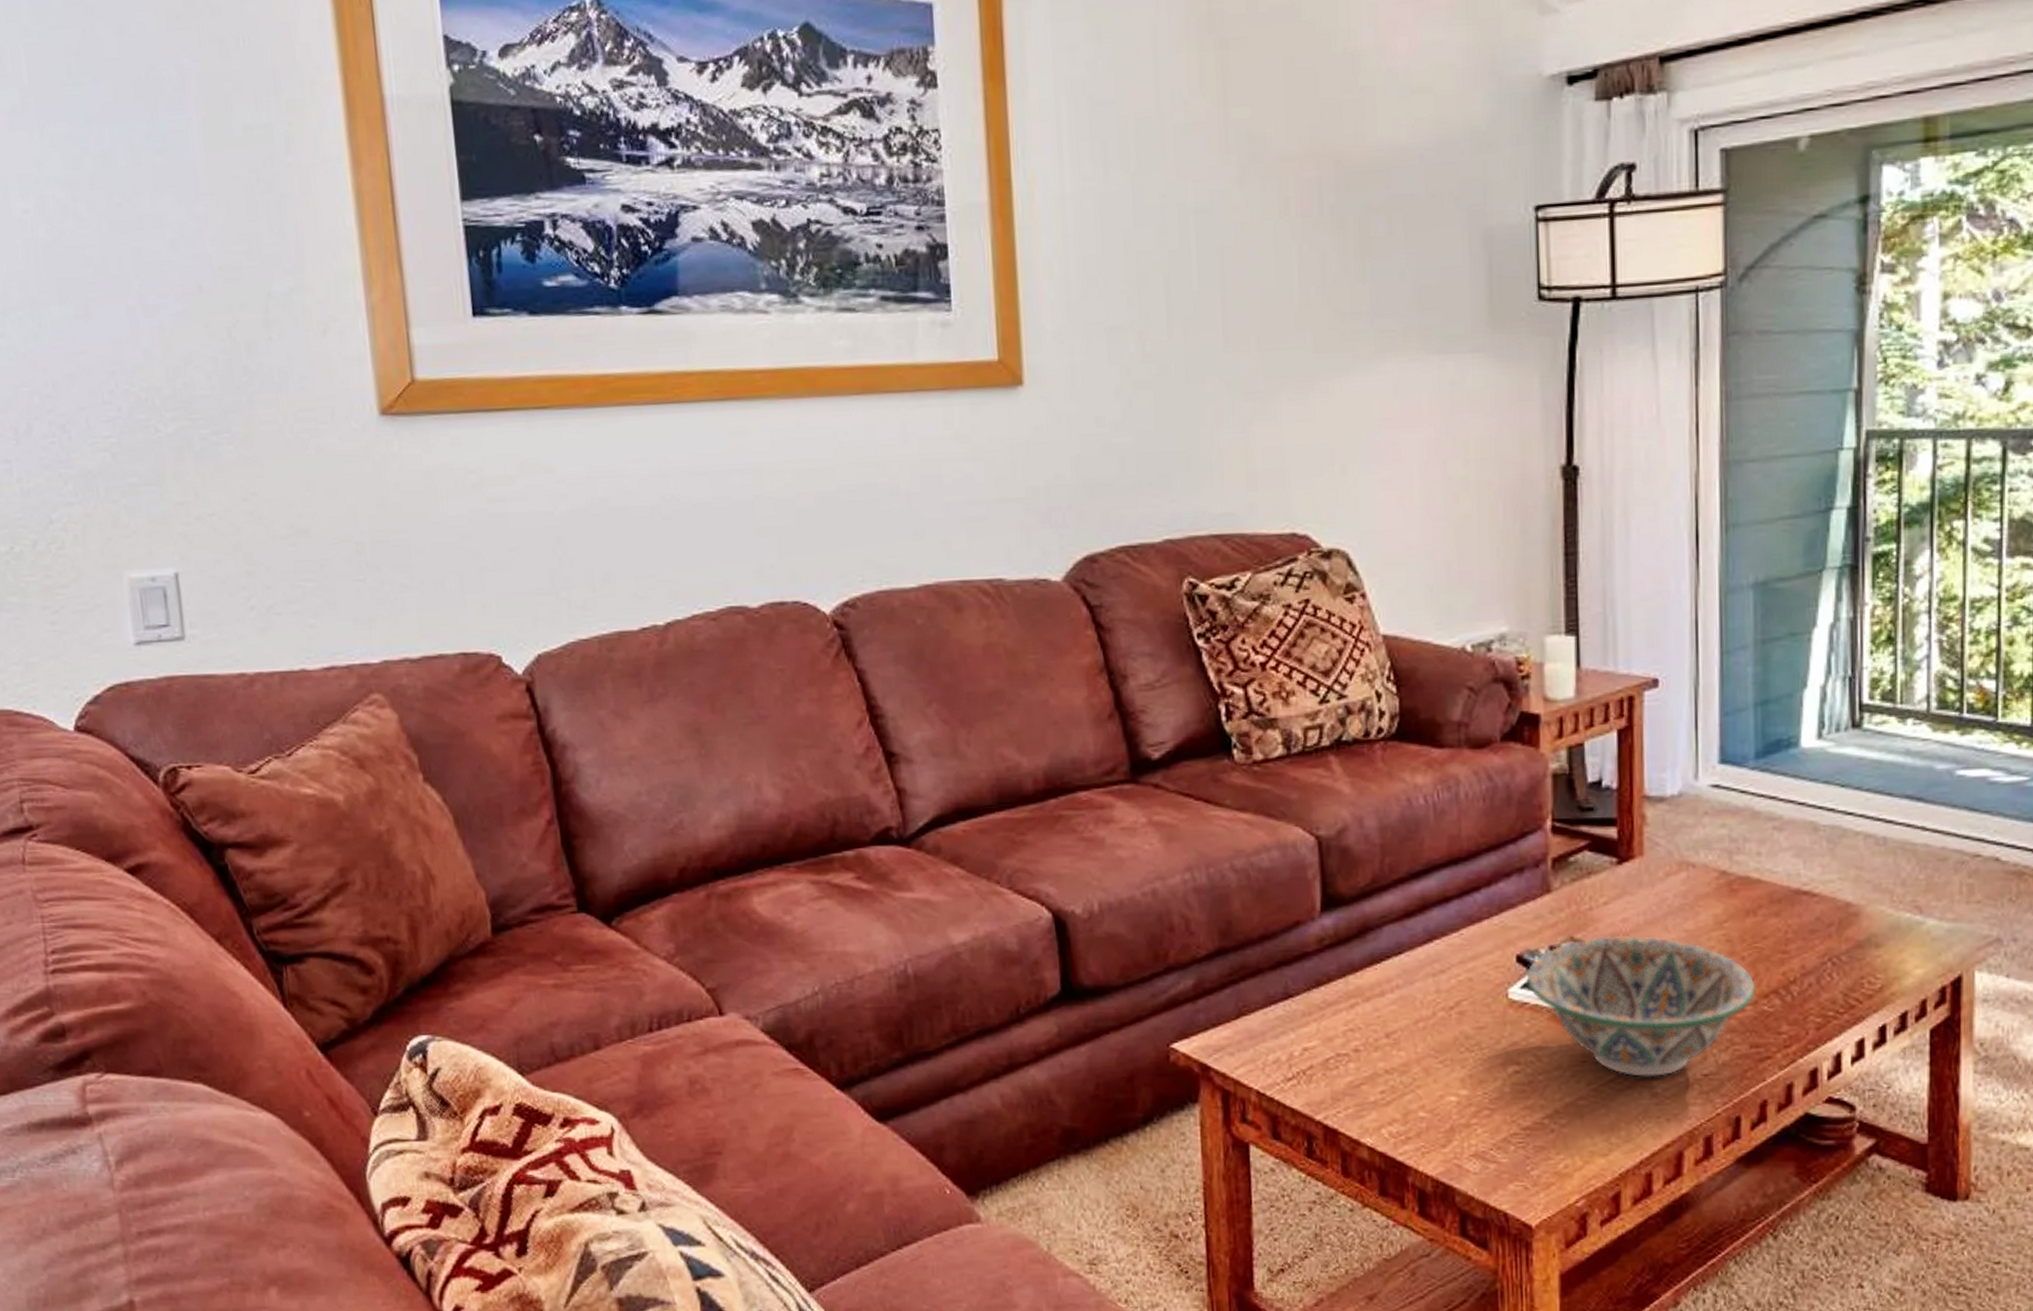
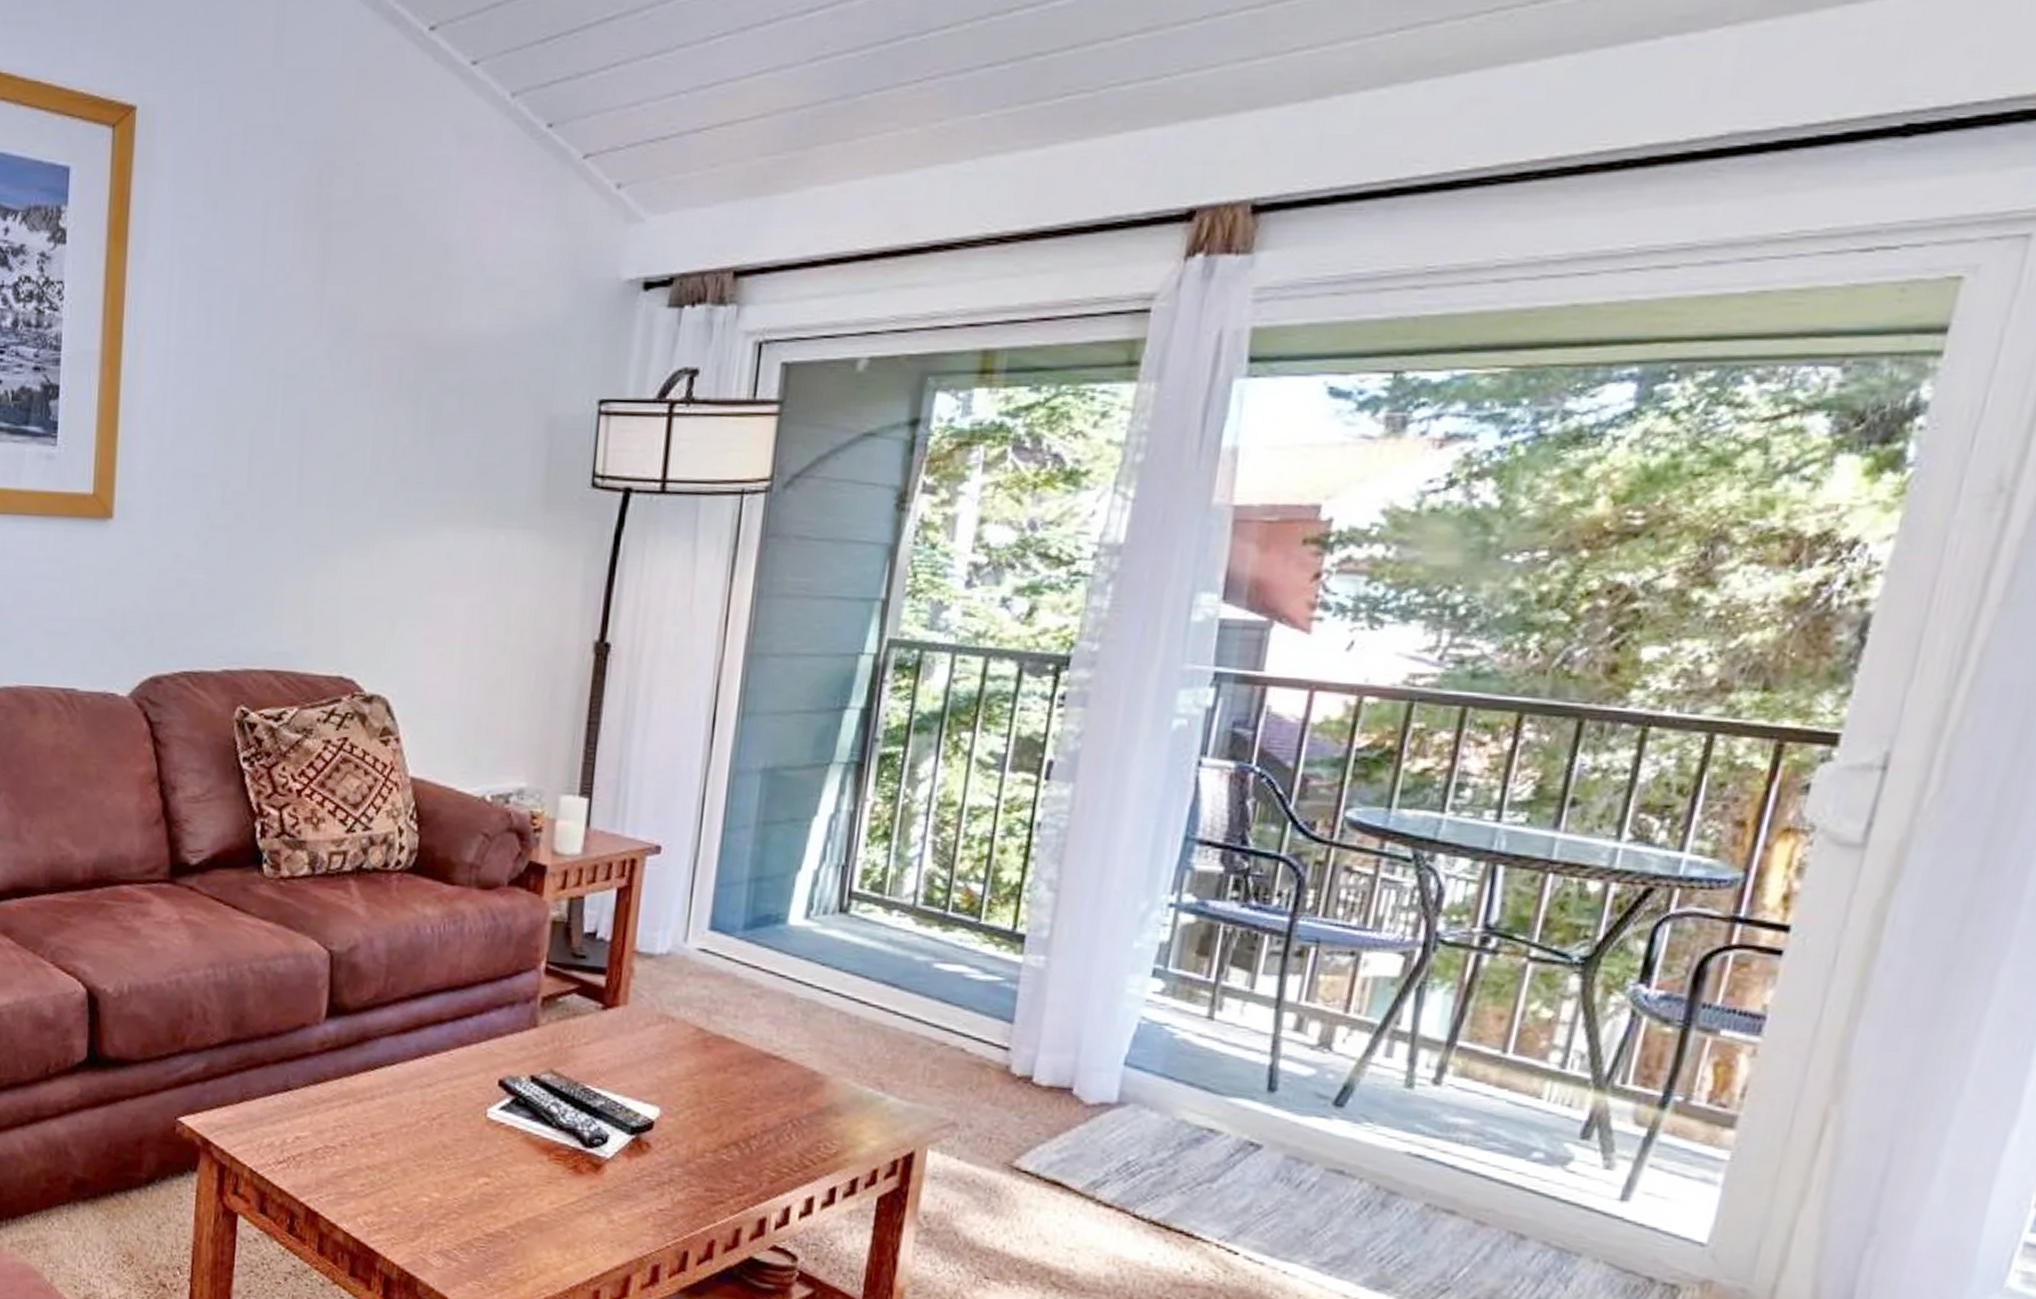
decorative bowl: present [1526,936,1756,1077] -> none [505,1073,718,1206]

